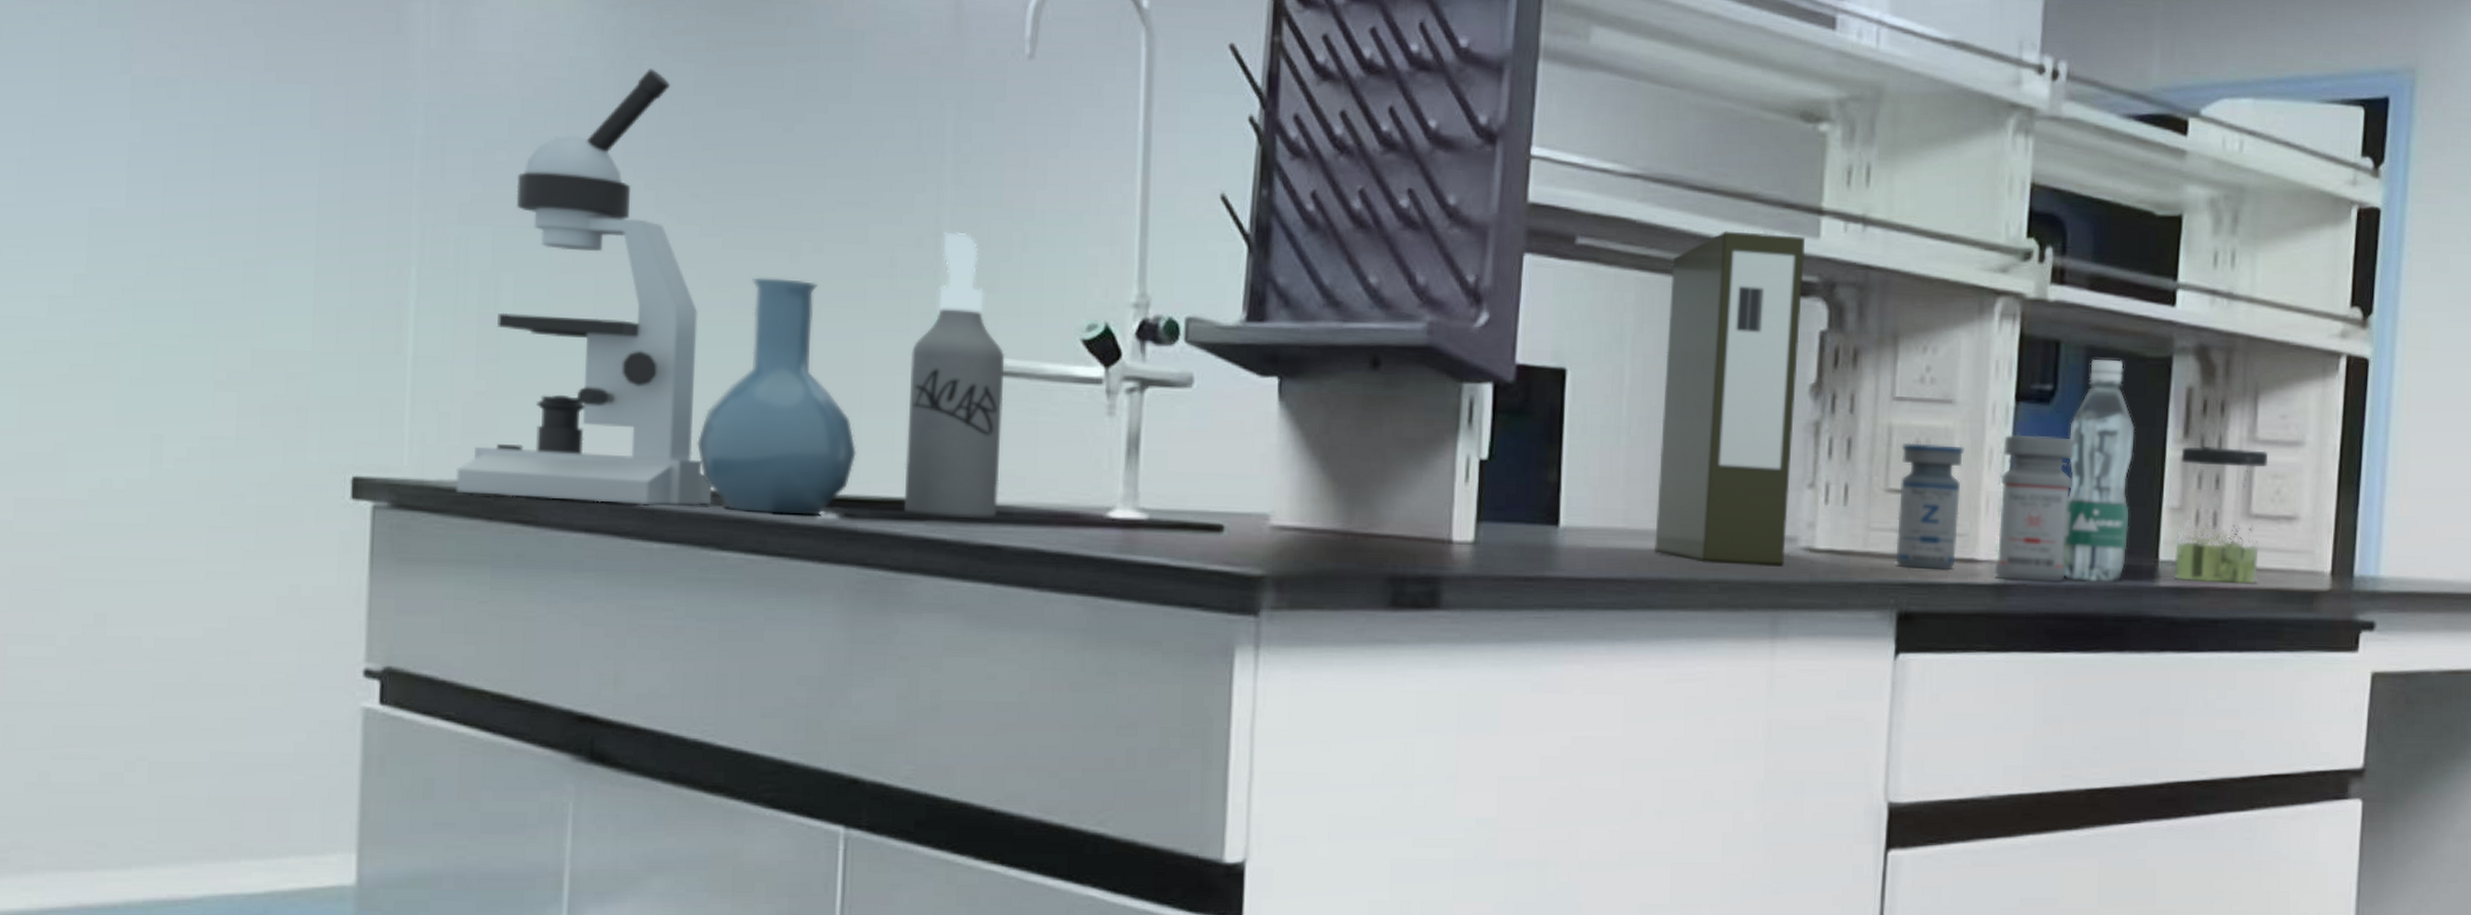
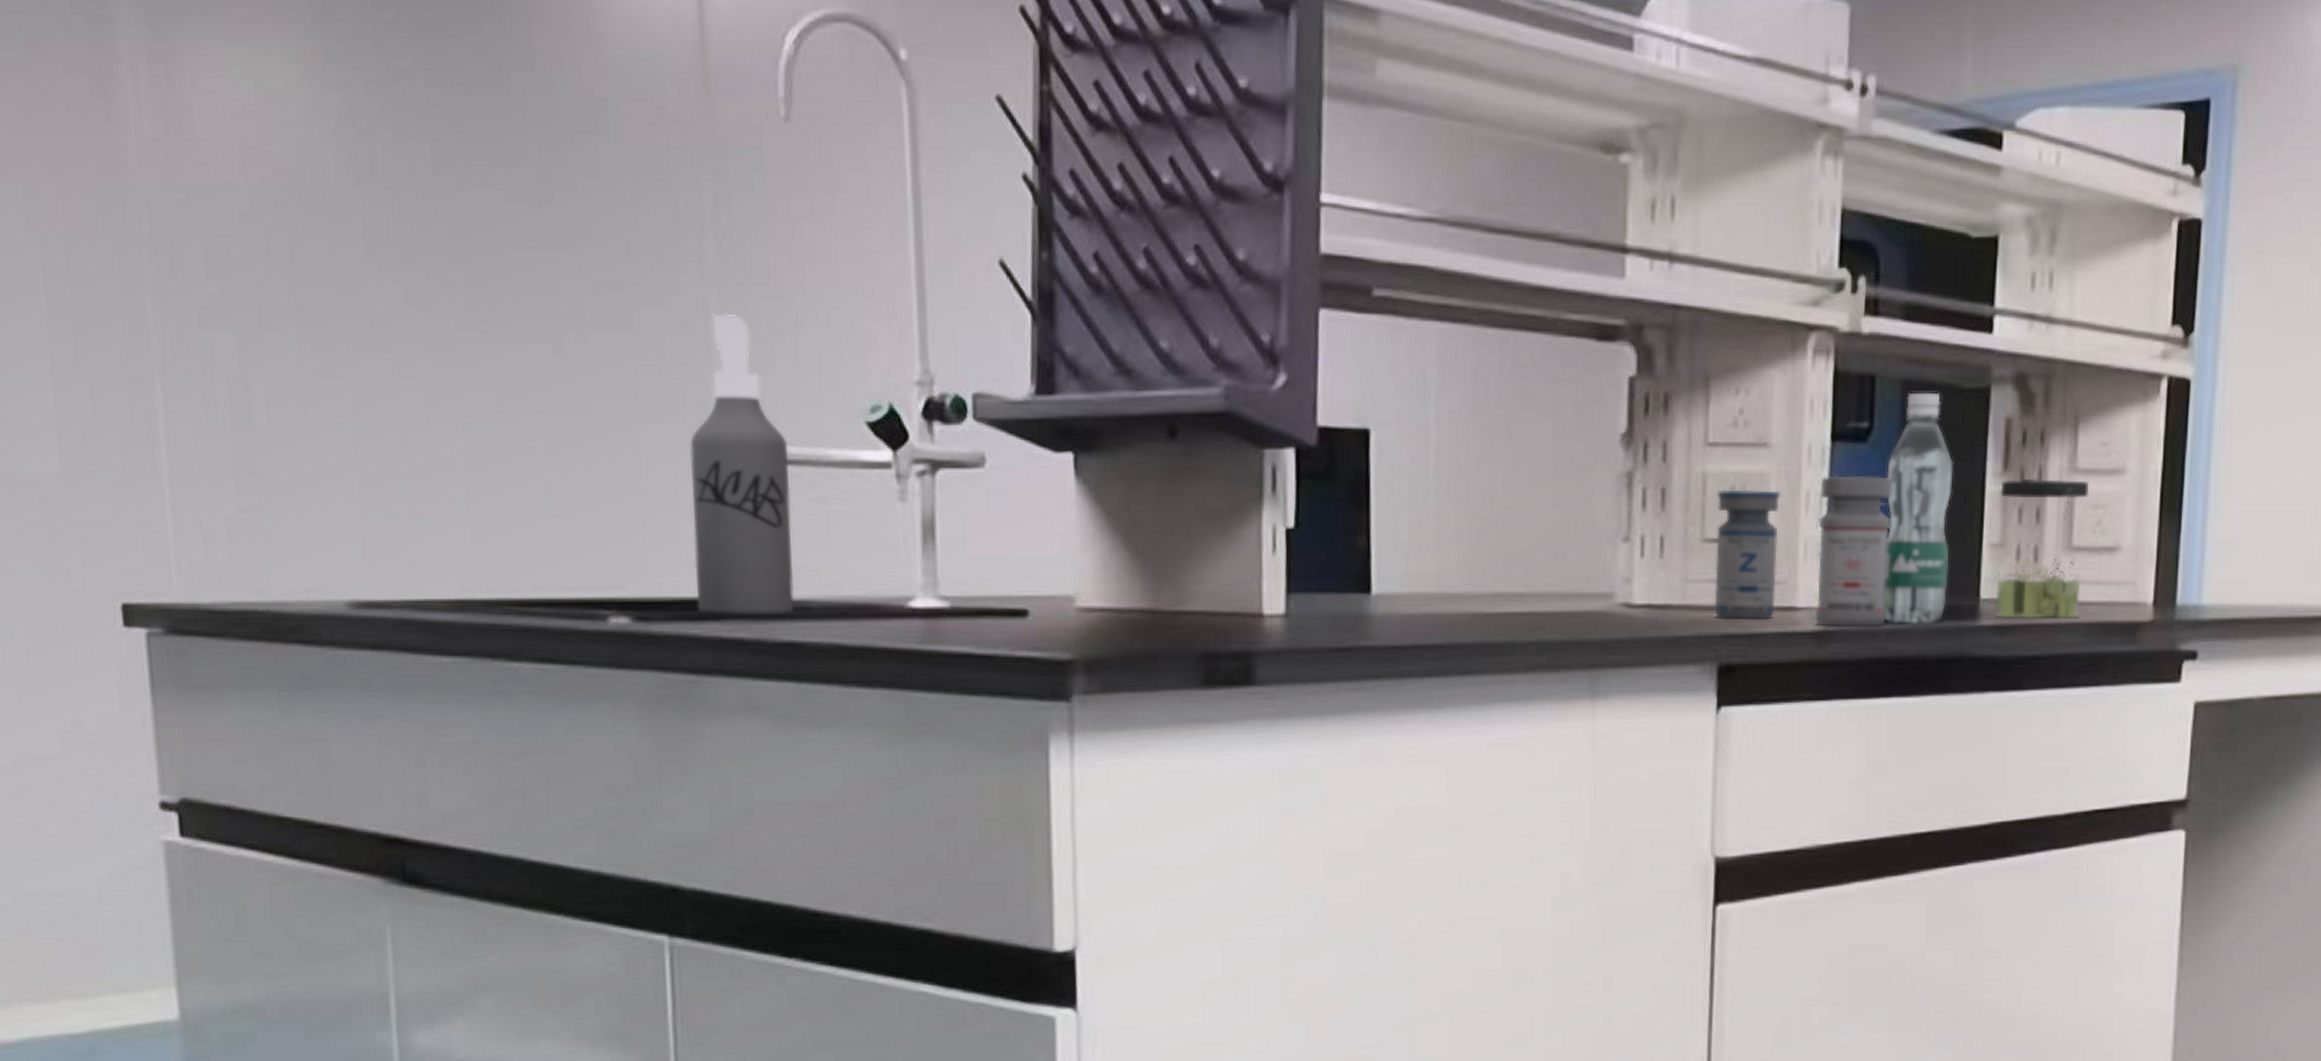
microscope: present [456,69,713,506] -> none [229,150,499,619]
flask: present [697,277,857,515] -> none [476,372,643,621]
binder: present [1654,230,1806,567] -> none [1469,274,1611,626]

